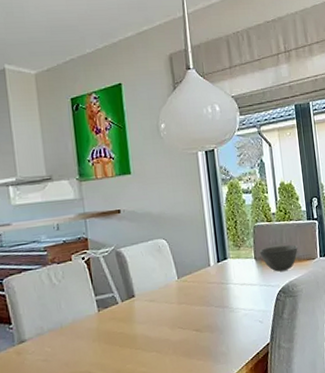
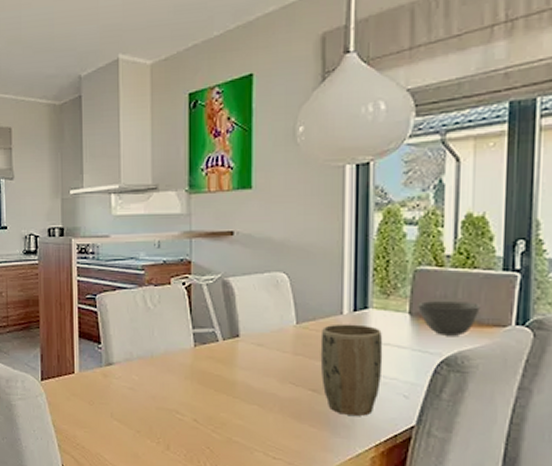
plant pot: none [196,272,243,345] -> present [320,324,383,416]

